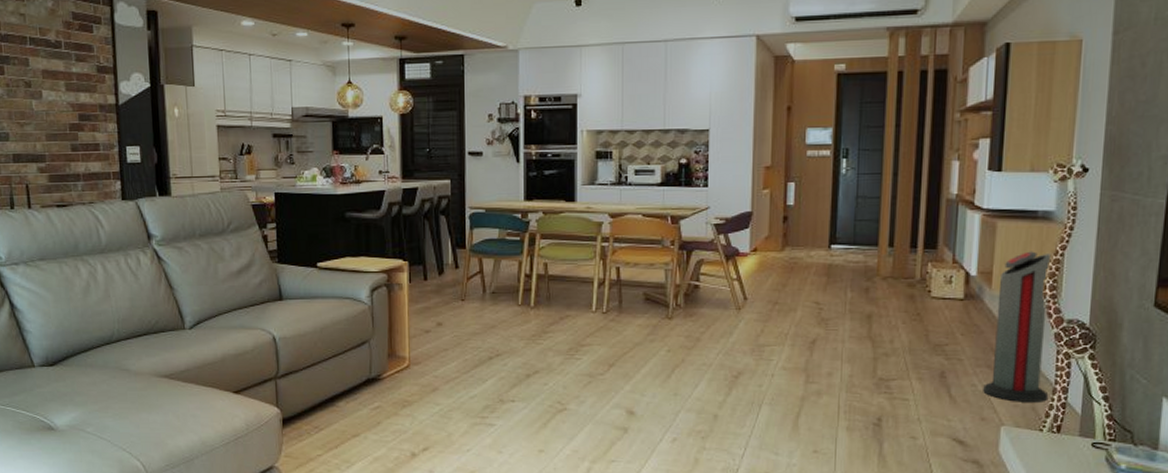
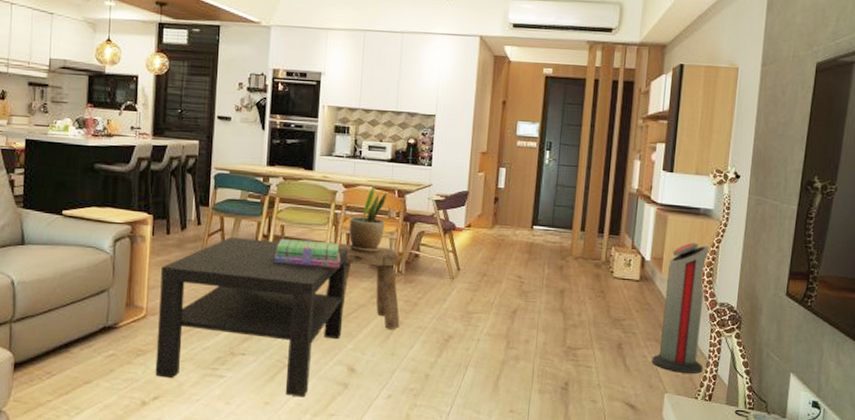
coffee table: none [421,278,618,444] -> present [155,236,347,398]
stack of books: none [539,277,611,305] -> present [274,239,341,268]
stool: none [596,279,682,368] -> present [325,244,400,329]
potted plant: none [618,213,660,287] -> present [348,186,388,253]

